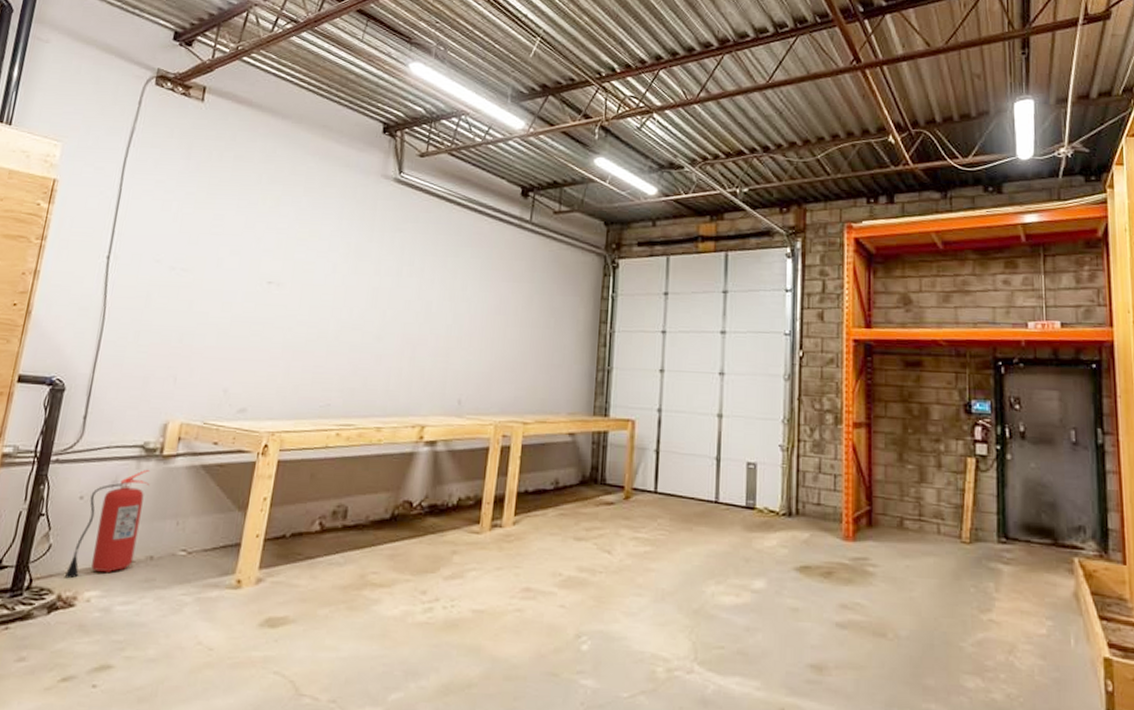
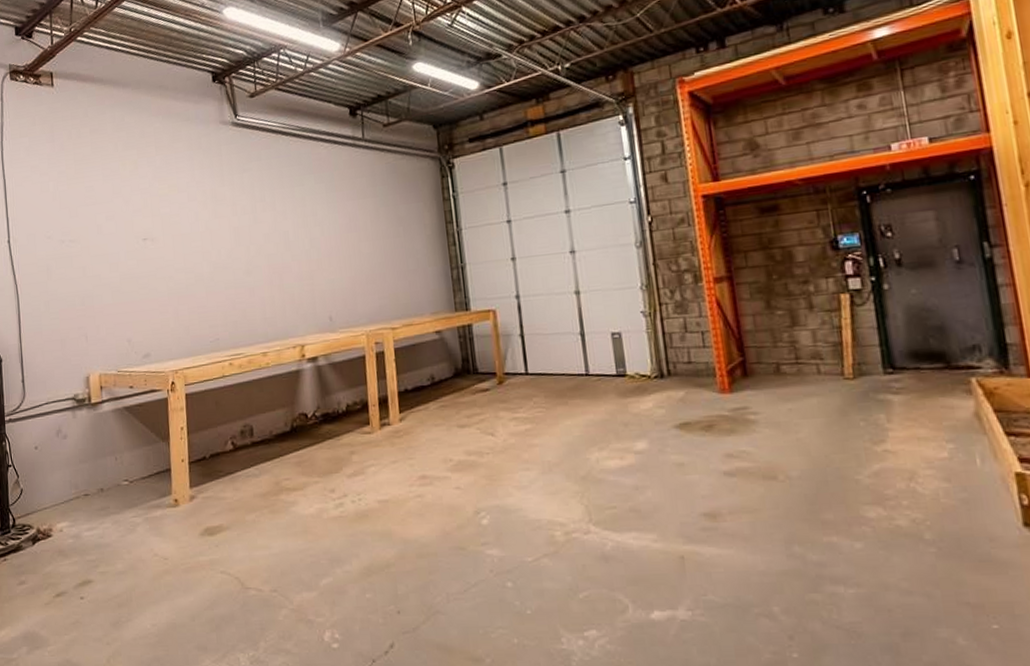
fire extinguisher: present [64,470,150,579] -> none [38,418,88,515]

